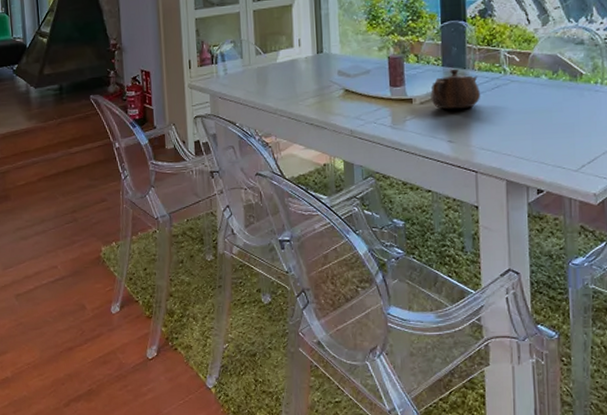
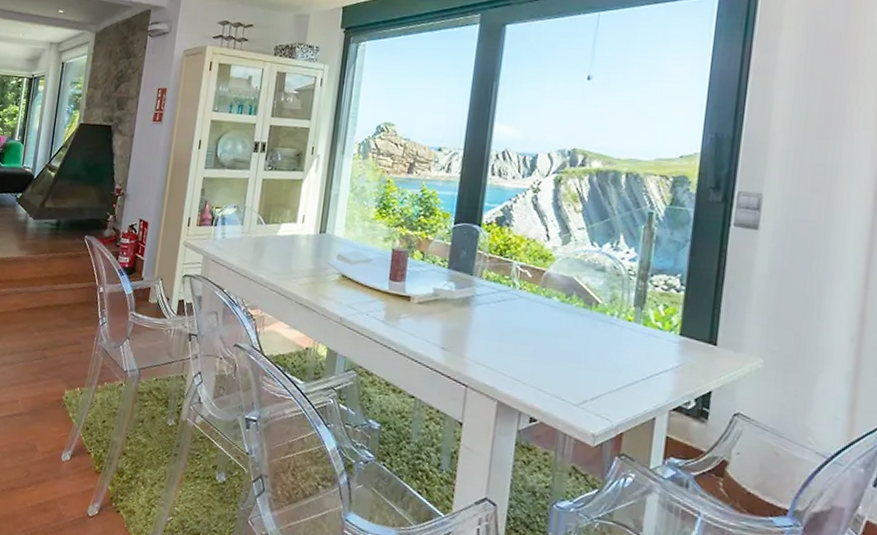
teapot: present [431,68,481,110] -> none [430,273,485,317]

